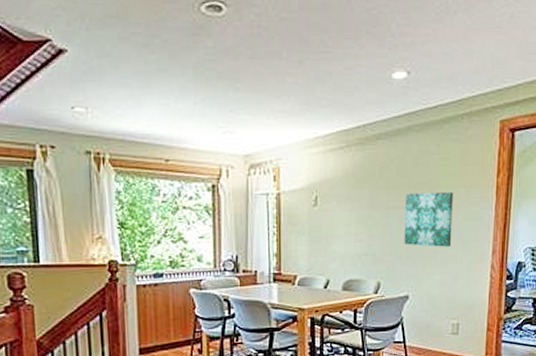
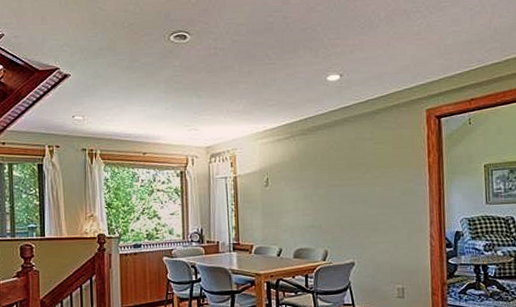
wall art: present [404,192,453,247] -> none [345,172,391,219]

